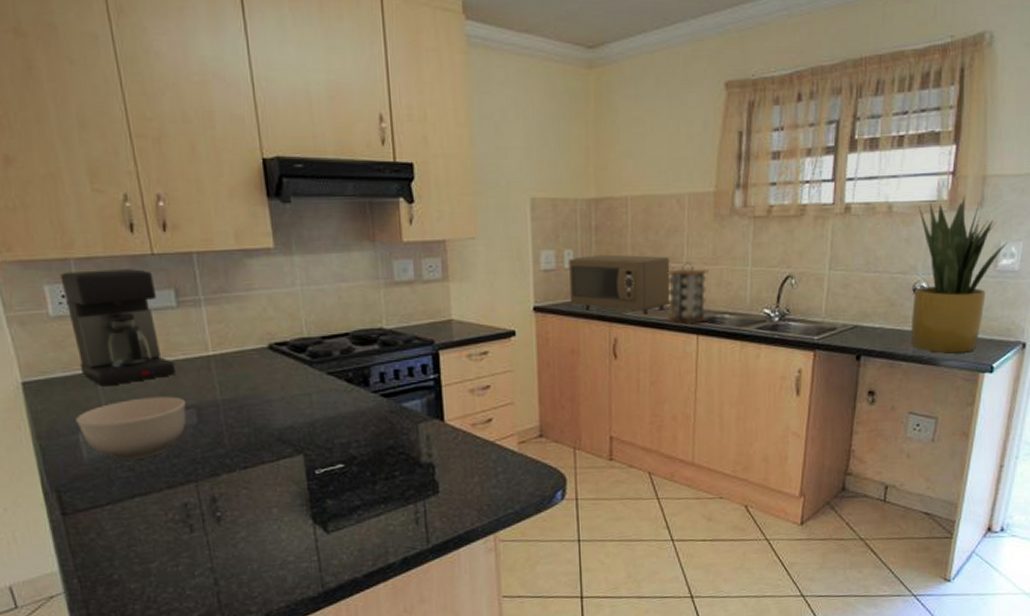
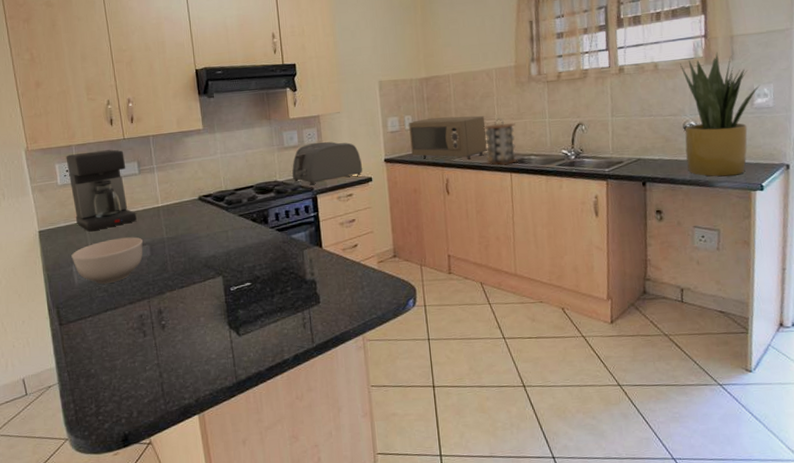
toaster: none [404,277,503,337] -> present [291,141,362,186]

